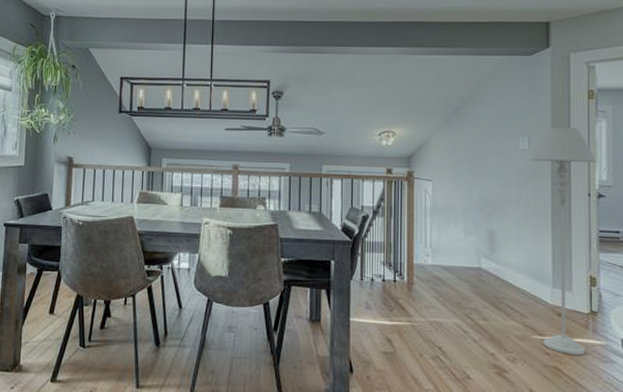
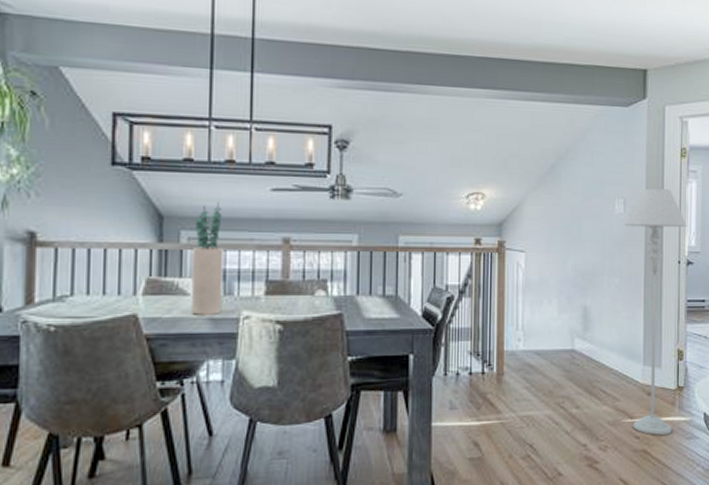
vase: none [168,138,191,220] -> present [190,202,223,315]

